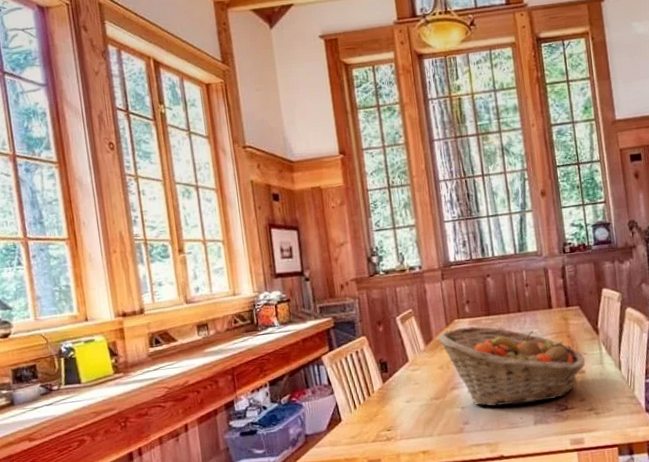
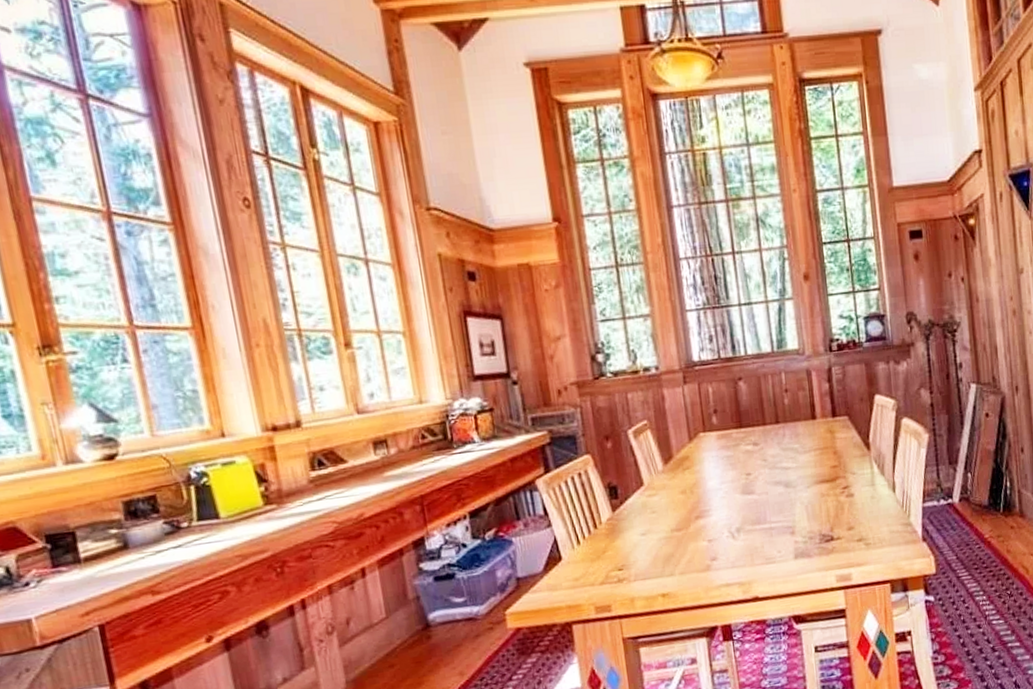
fruit basket: present [437,326,586,406] -> none [678,441,855,538]

